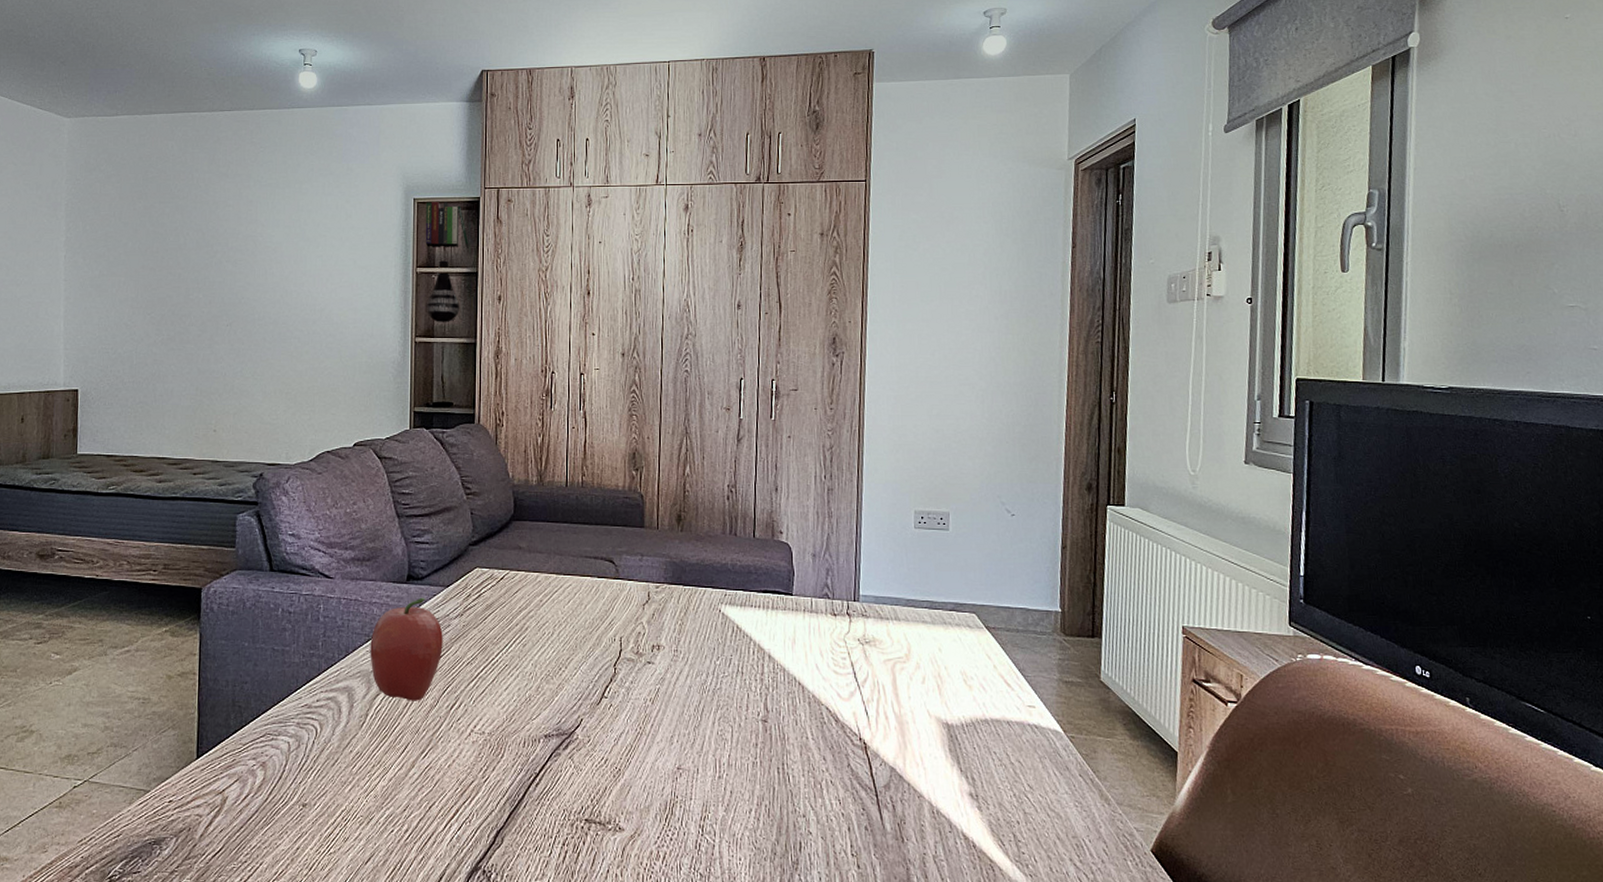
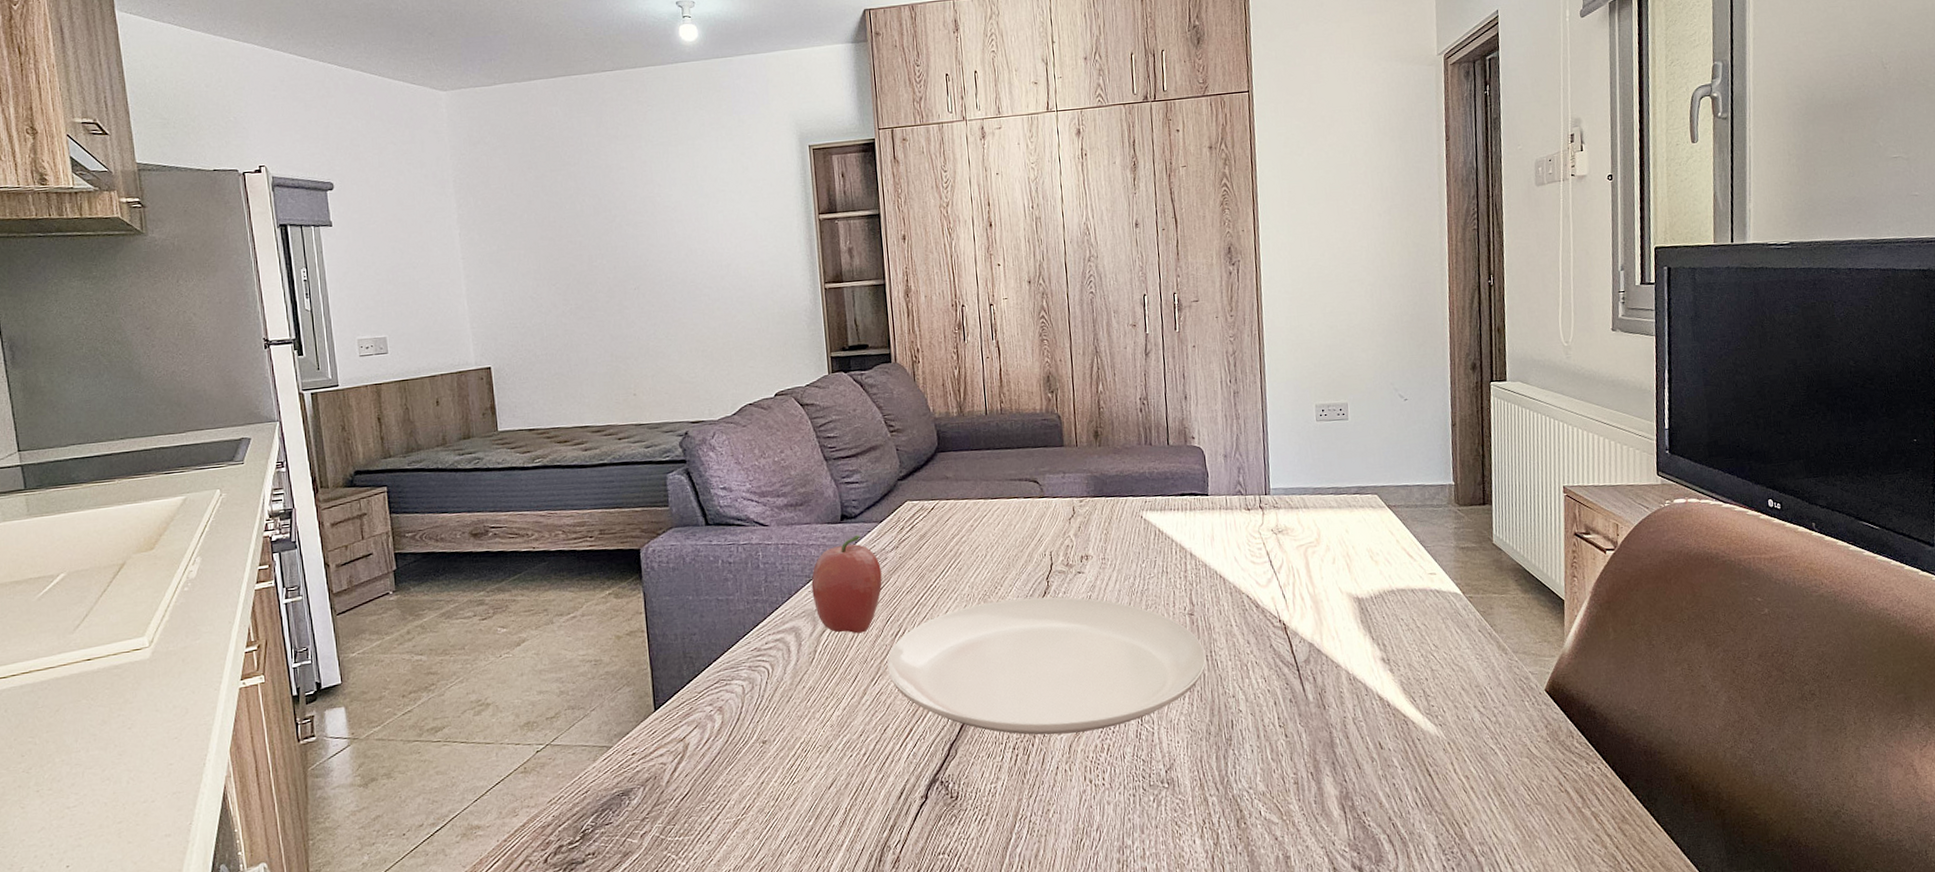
books: present [425,201,469,248] -> none [821,146,869,194]
vase: present [426,260,460,322] -> none [832,205,866,267]
plate: none [438,683,778,835] -> present [886,596,1207,735]

